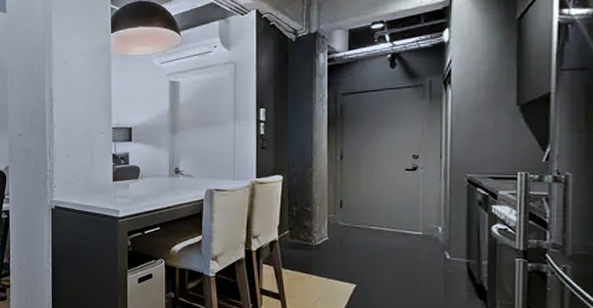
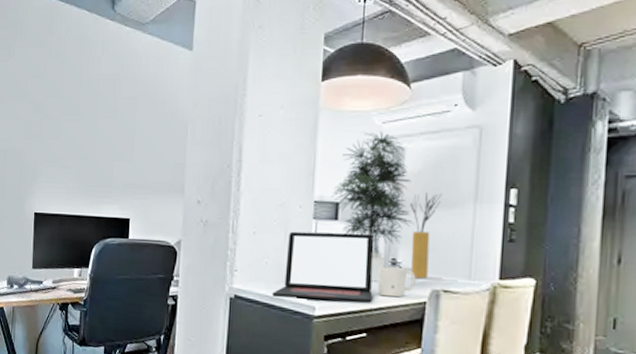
laptop: none [85,150,163,206] -> present [272,231,374,303]
plant: none [125,70,190,187] -> present [331,131,414,282]
mug: none [165,174,194,198] -> present [377,266,416,298]
vase: none [186,115,210,182] -> present [410,193,443,279]

